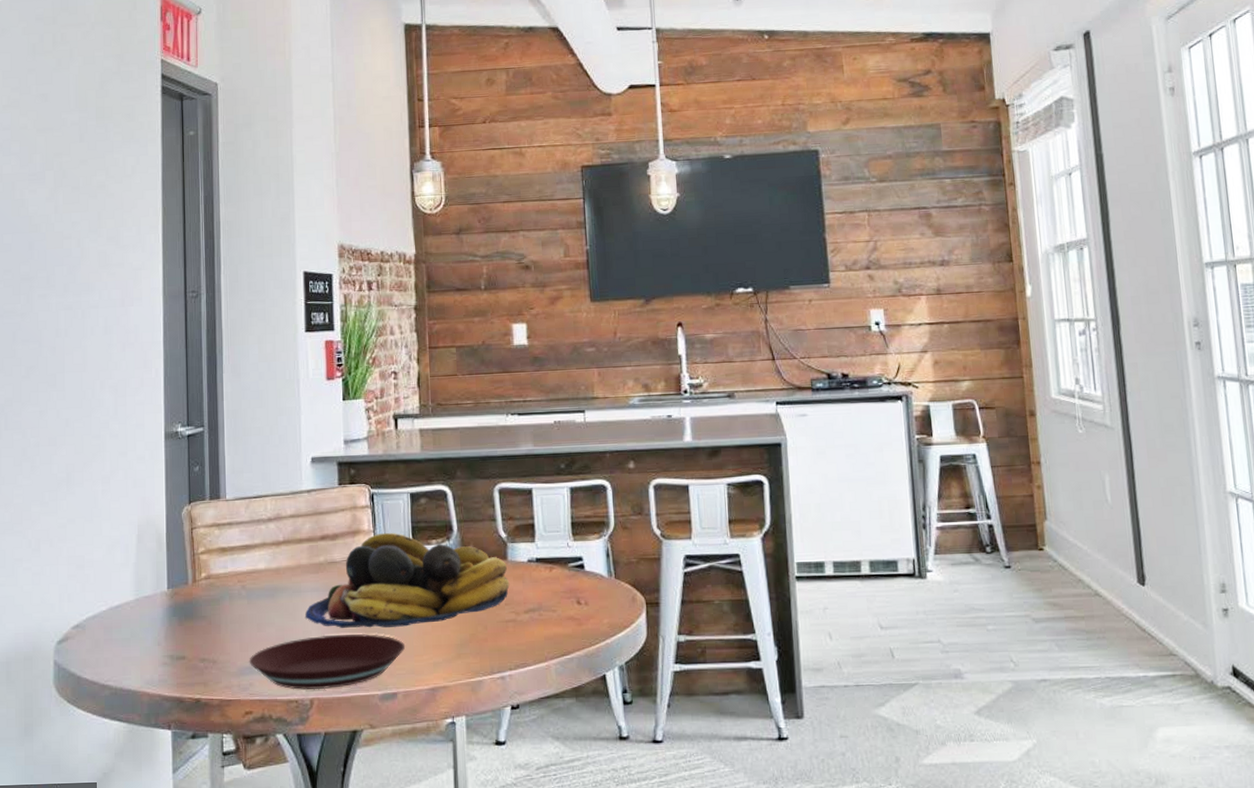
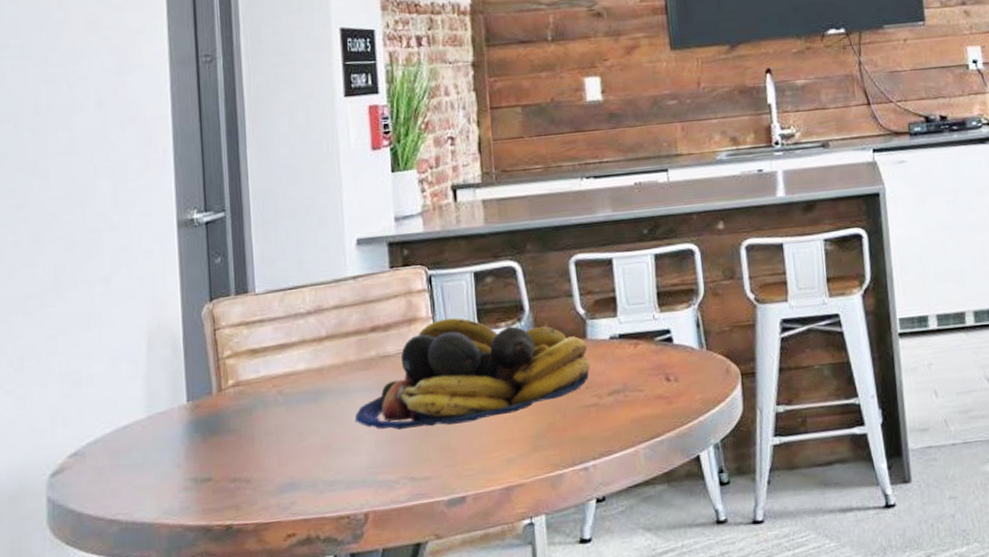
plate: present [249,634,406,690] -> none [289,432,474,504]

